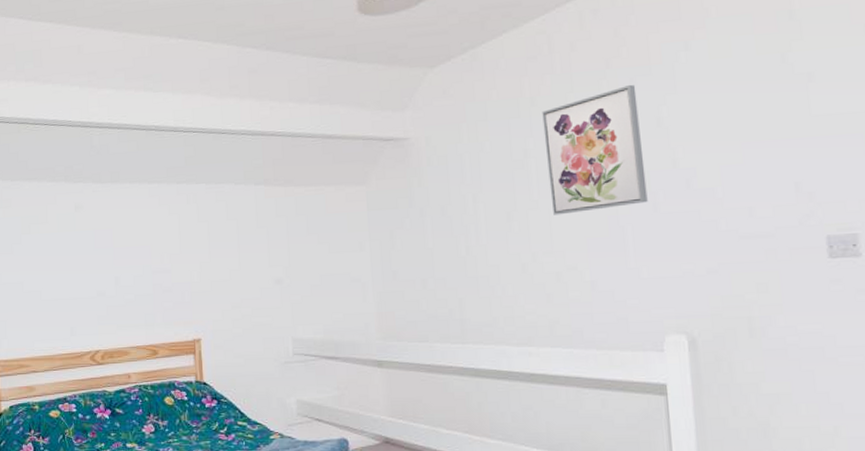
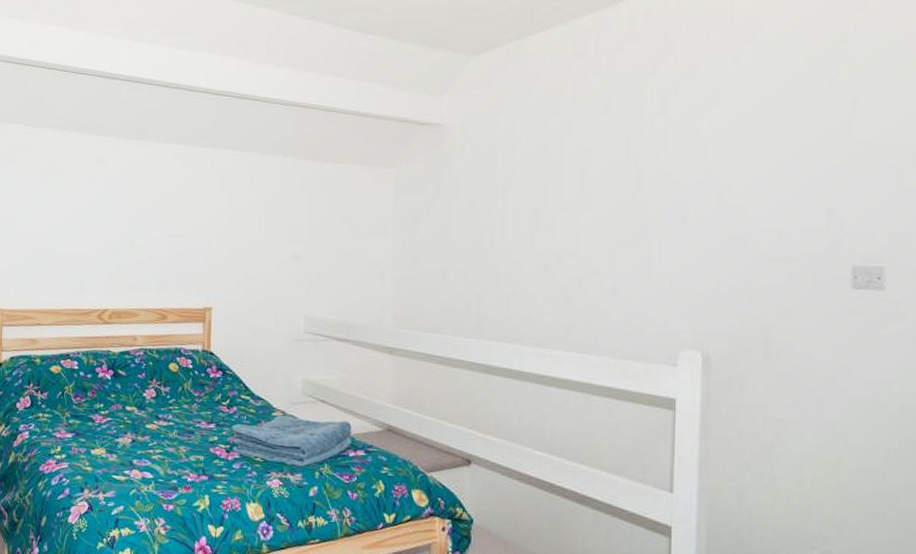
wall art: present [542,84,648,215] -> none [581,92,679,218]

